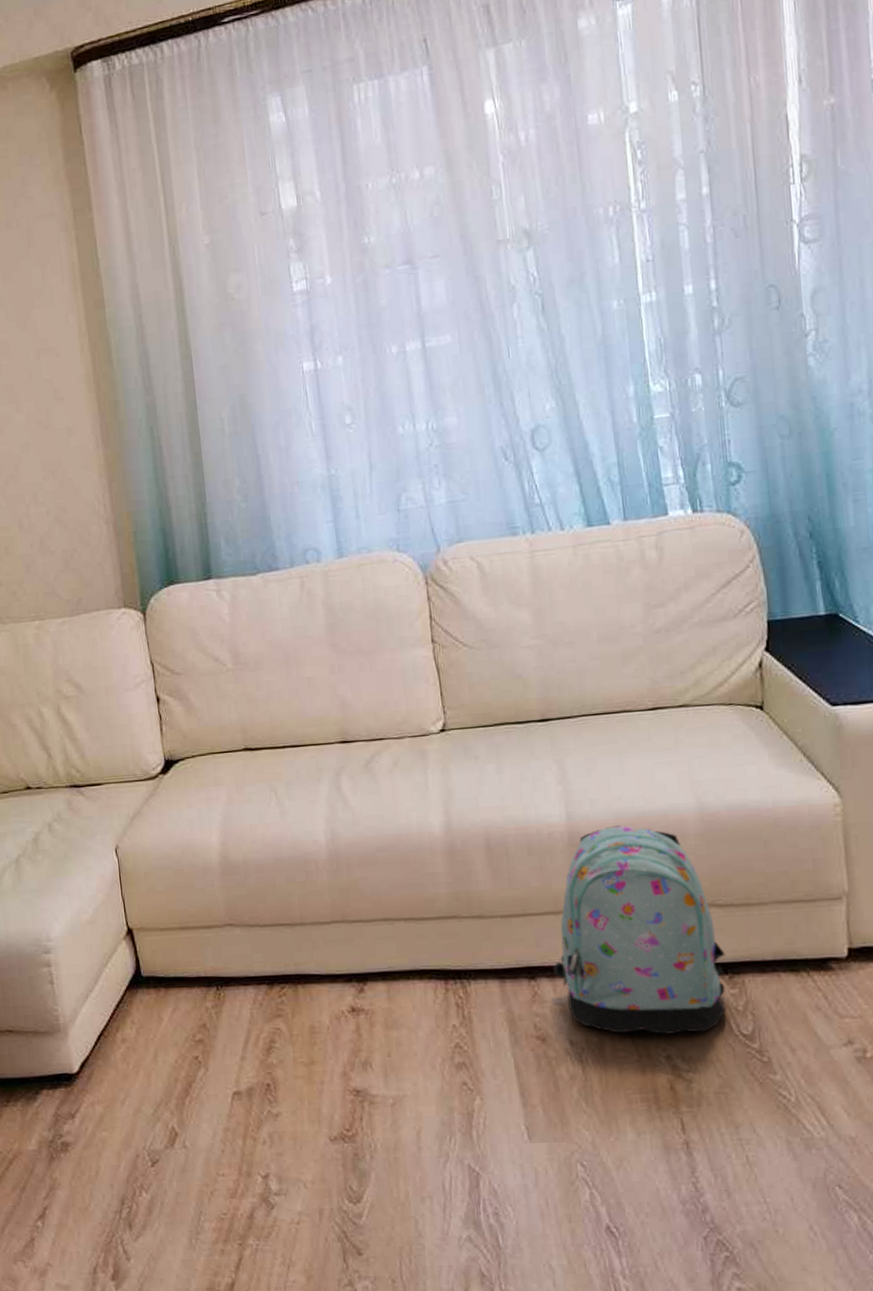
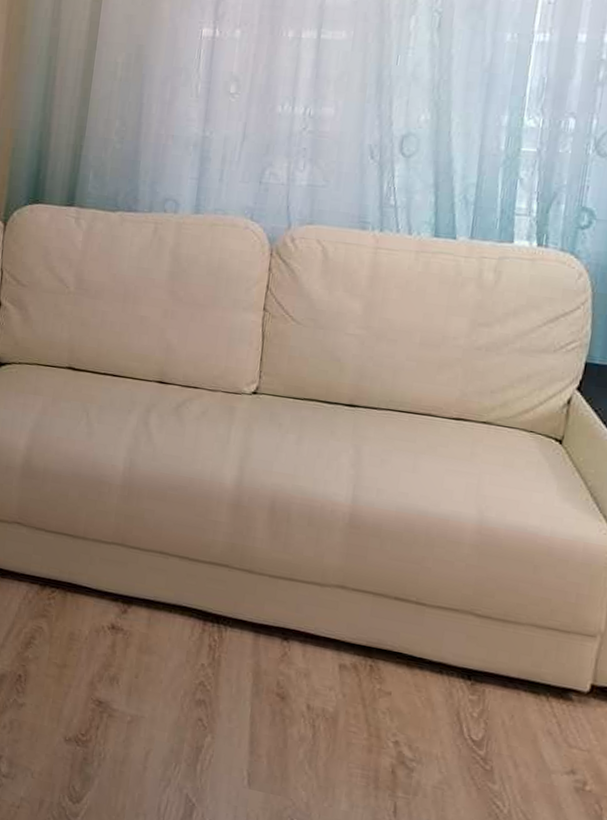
backpack: present [553,825,726,1035] -> none [306,517,473,729]

